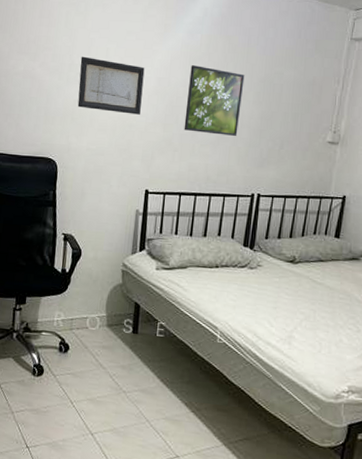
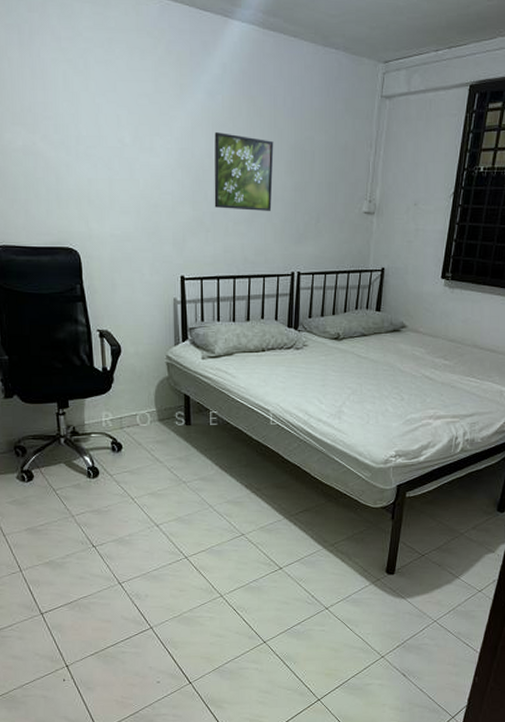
wall art: present [77,56,145,115] -> none [88,126,165,193]

